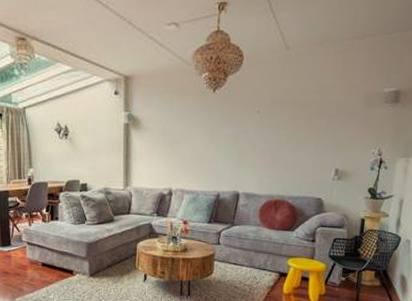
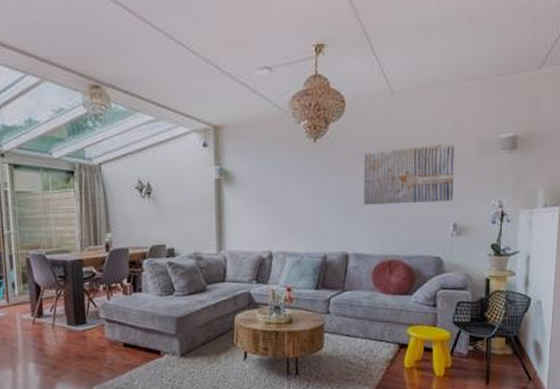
wall art: none [255,96,341,150] -> present [363,143,455,205]

